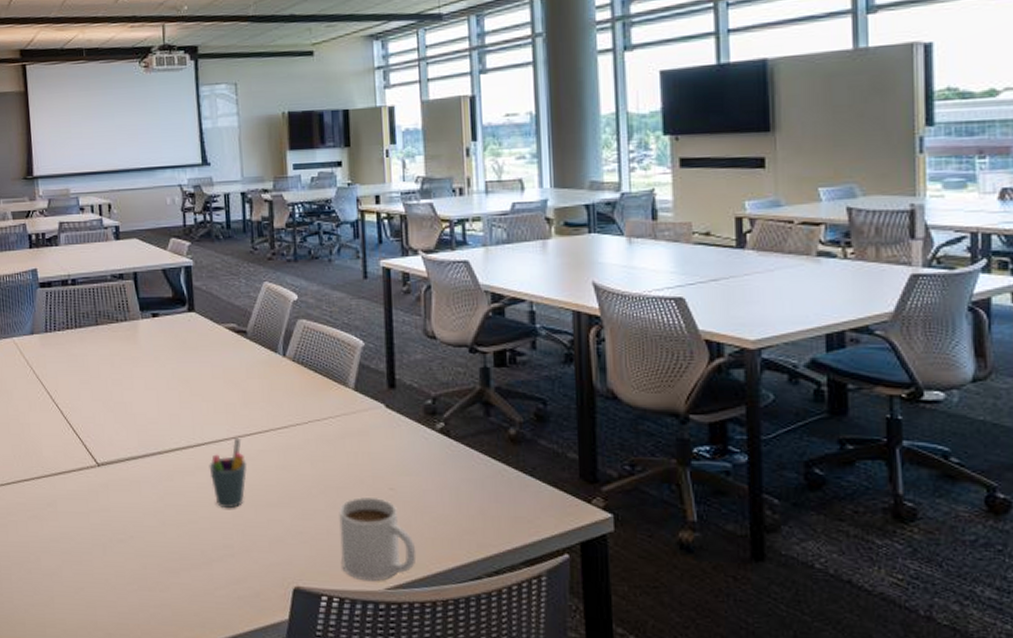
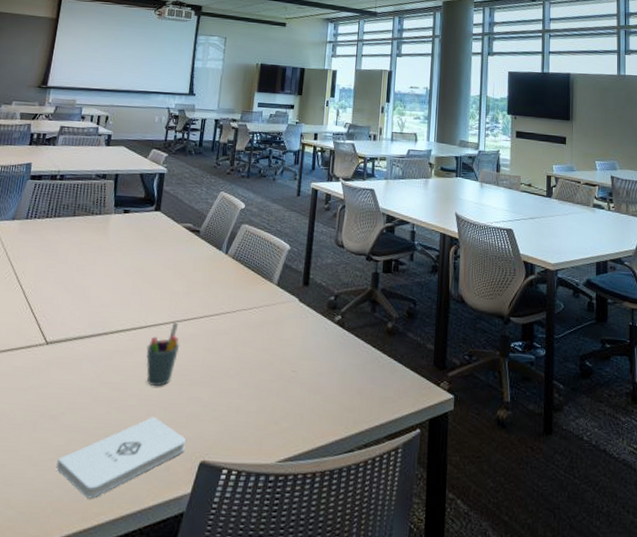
notepad: none [136,540,275,623] -> present [56,417,187,499]
mug: present [339,496,417,581] -> none [244,377,306,454]

